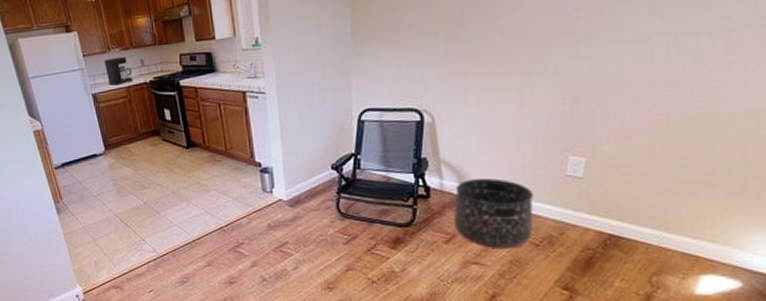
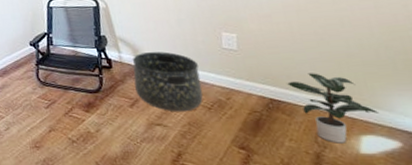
potted plant: none [633,205,726,284] -> present [287,73,378,143]

